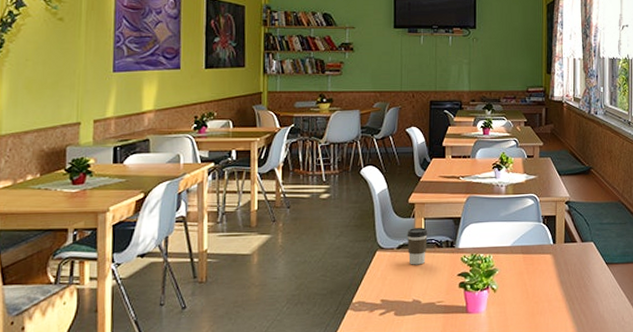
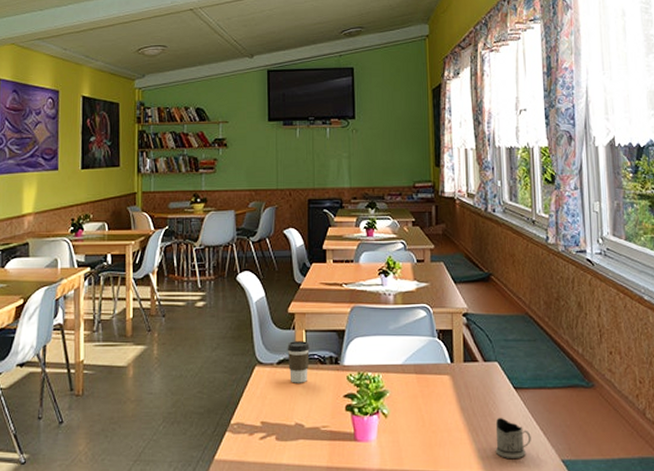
tea glass holder: none [588,288,618,322] -> present [495,417,531,458]

